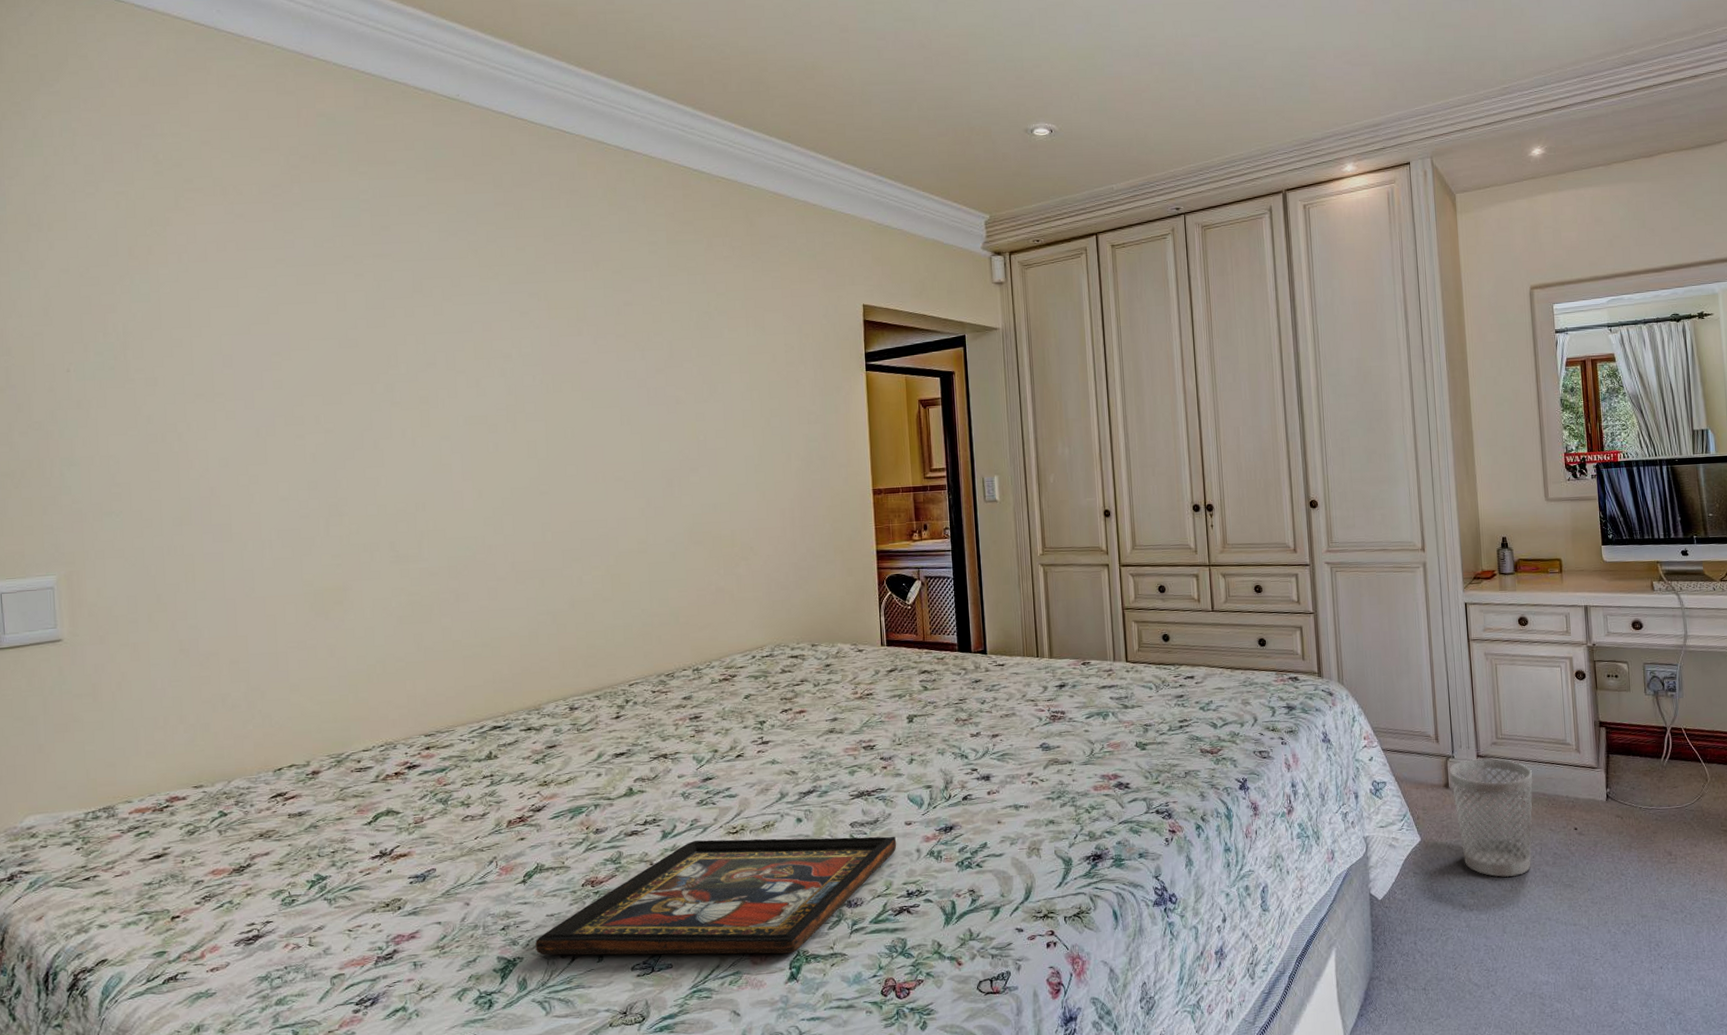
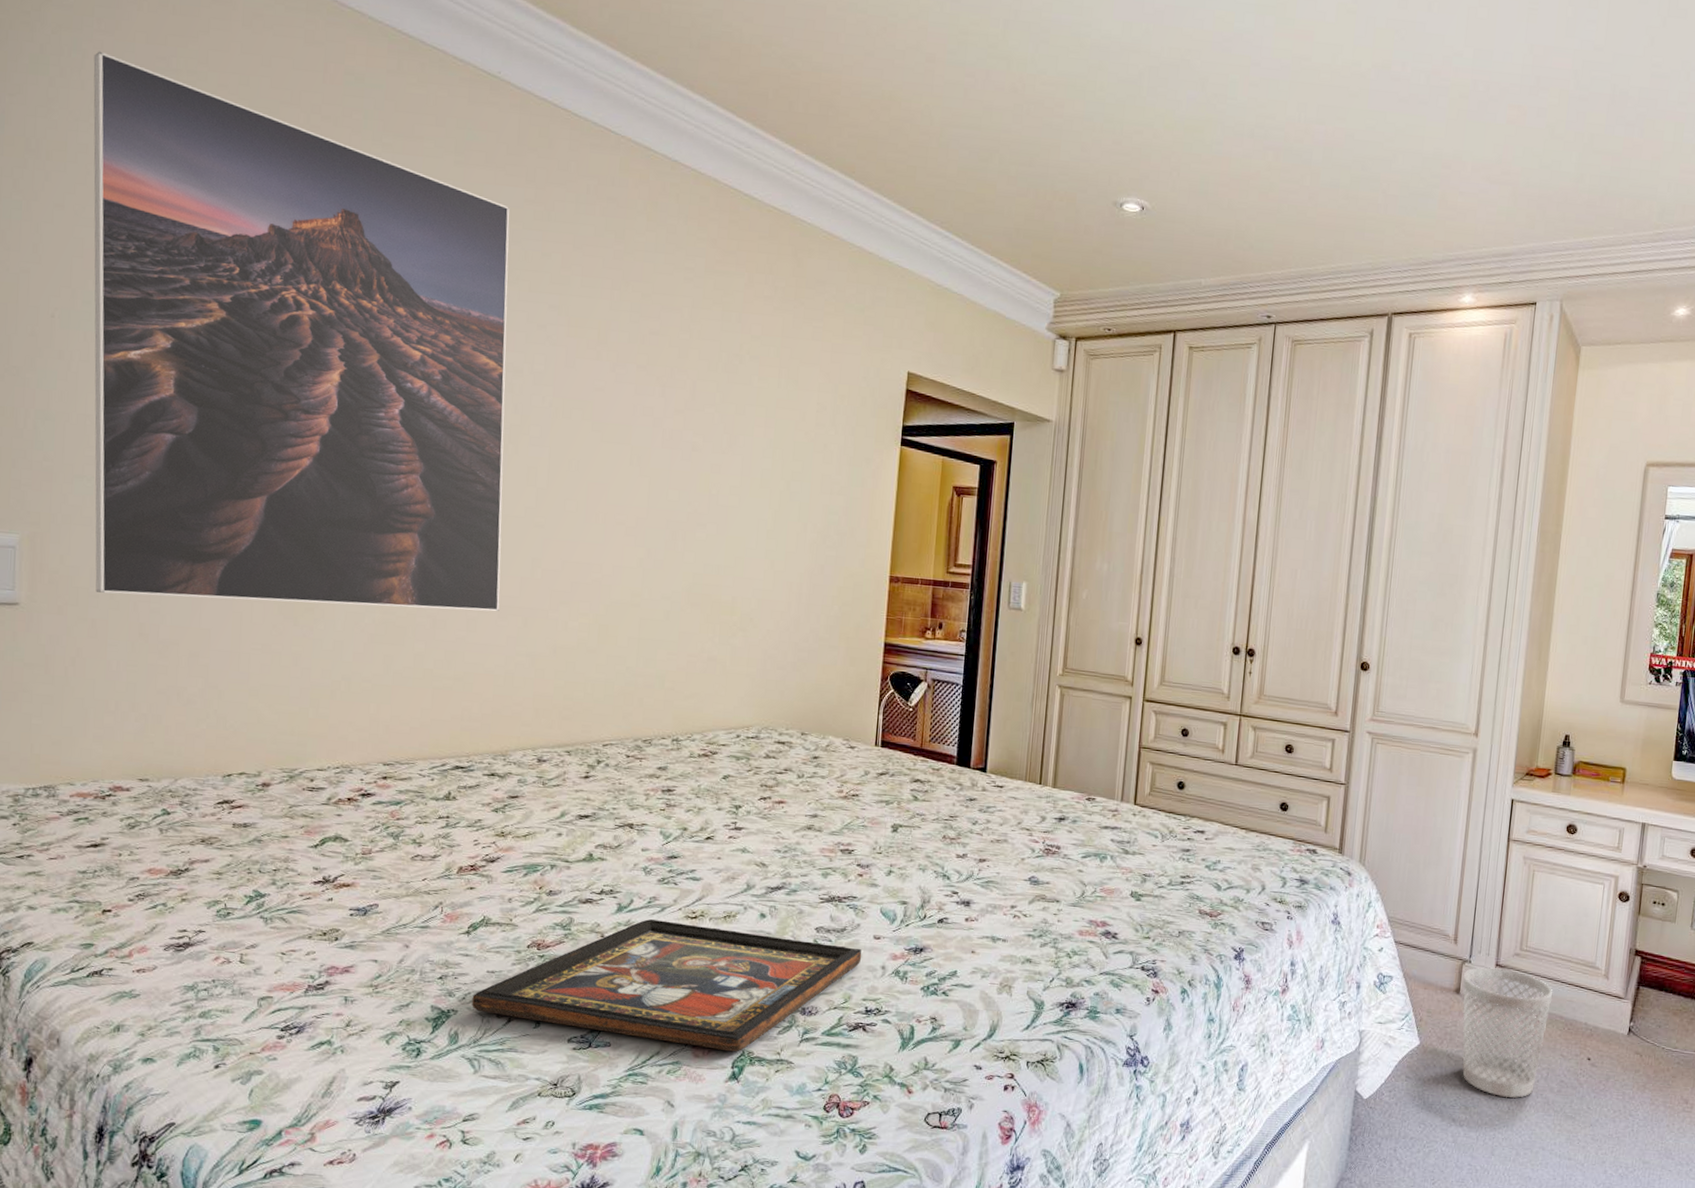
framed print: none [83,128,517,618] -> present [93,51,510,612]

